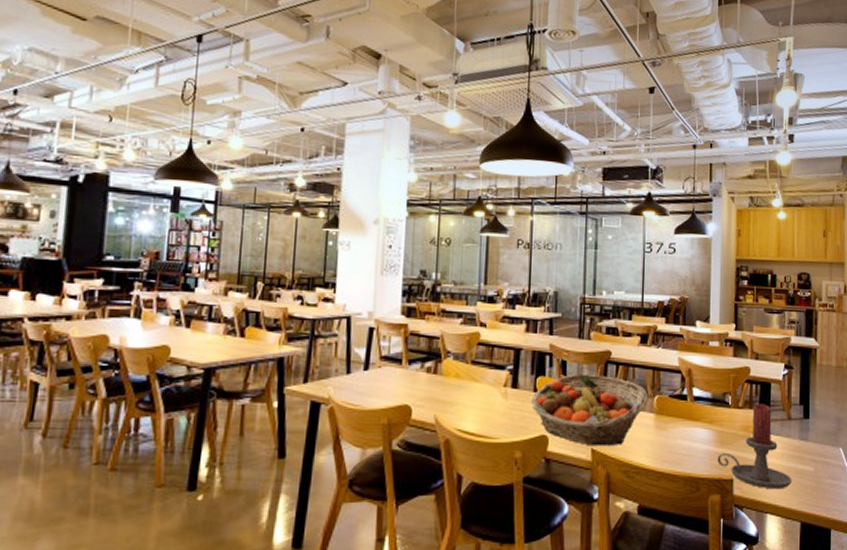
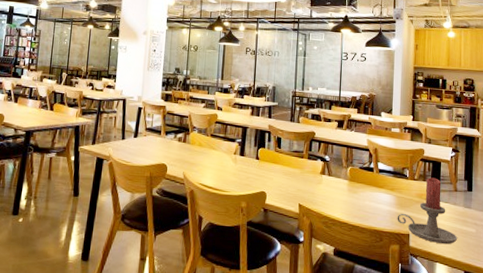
fruit basket: present [531,373,649,447] -> none [254,147,343,203]

